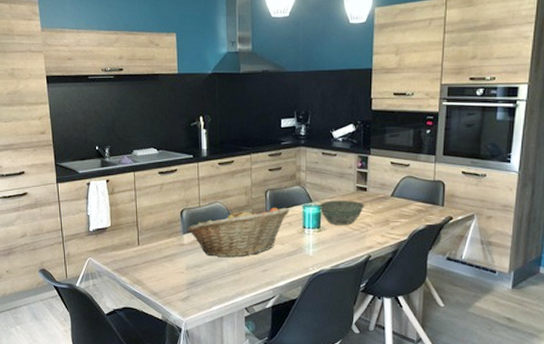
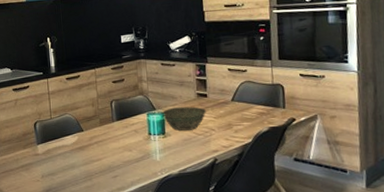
fruit basket: present [187,207,290,258] -> none [40,116,135,166]

